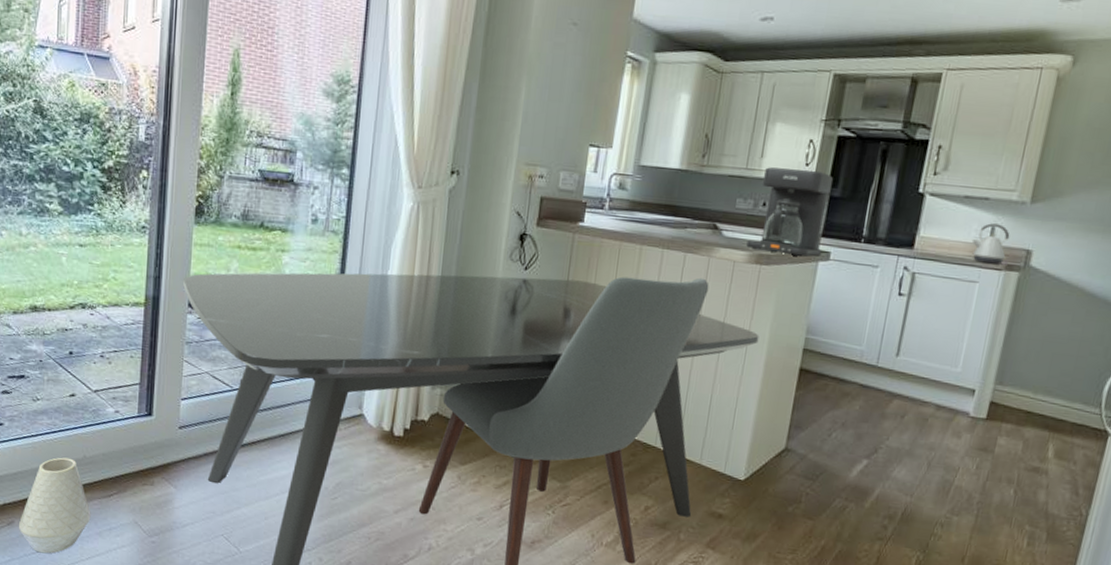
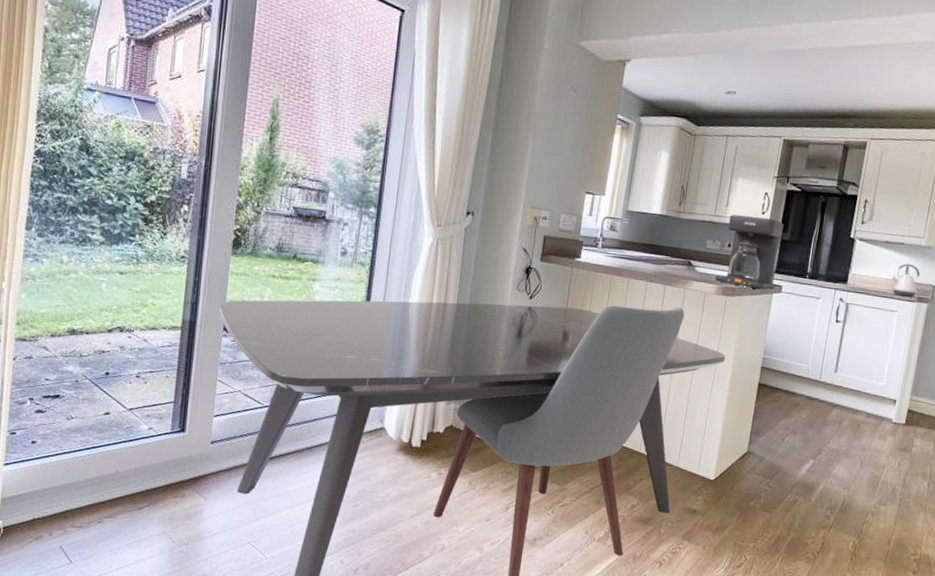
vase: present [18,457,91,554] -> none [46,473,121,567]

